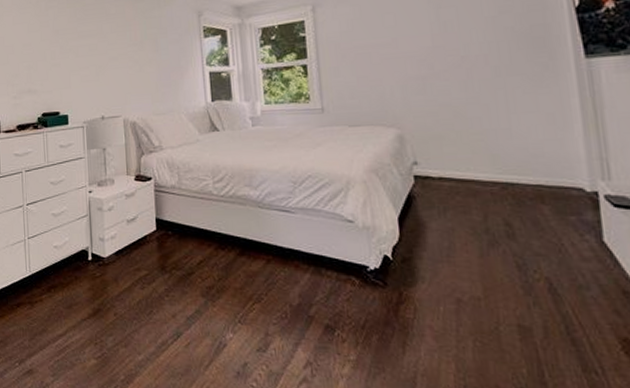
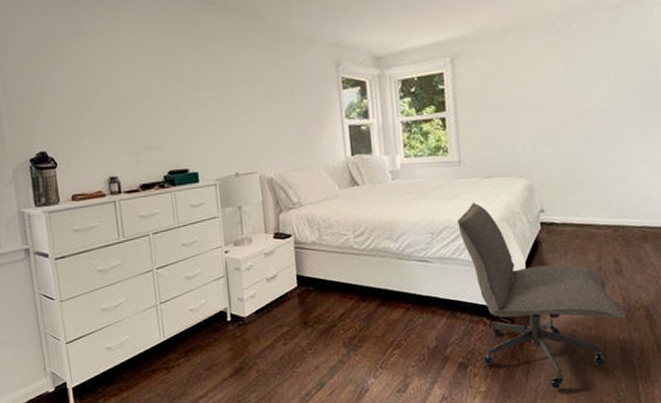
chair: none [321,151,522,367] -> present [457,202,625,389]

